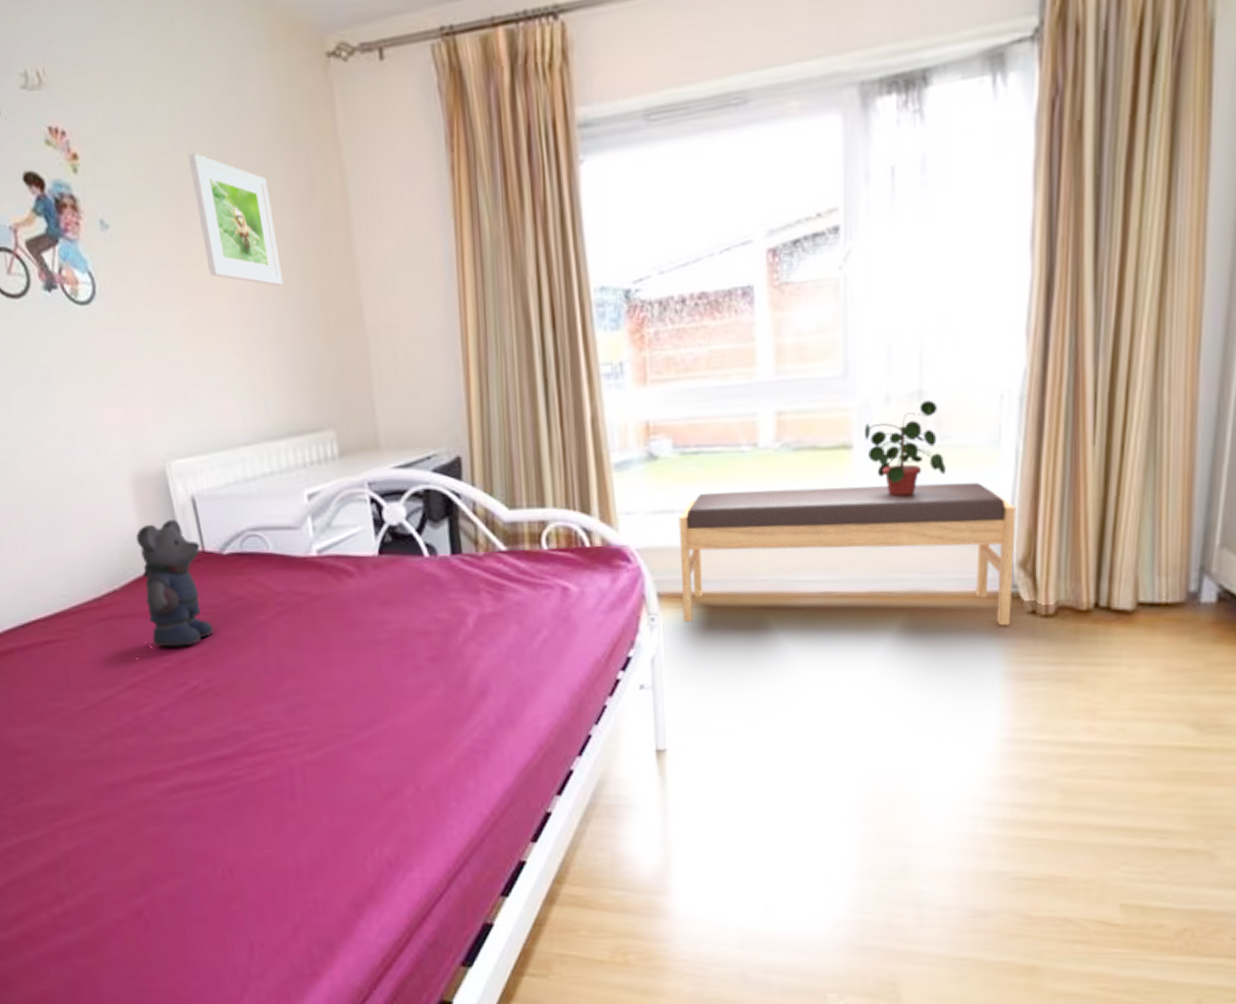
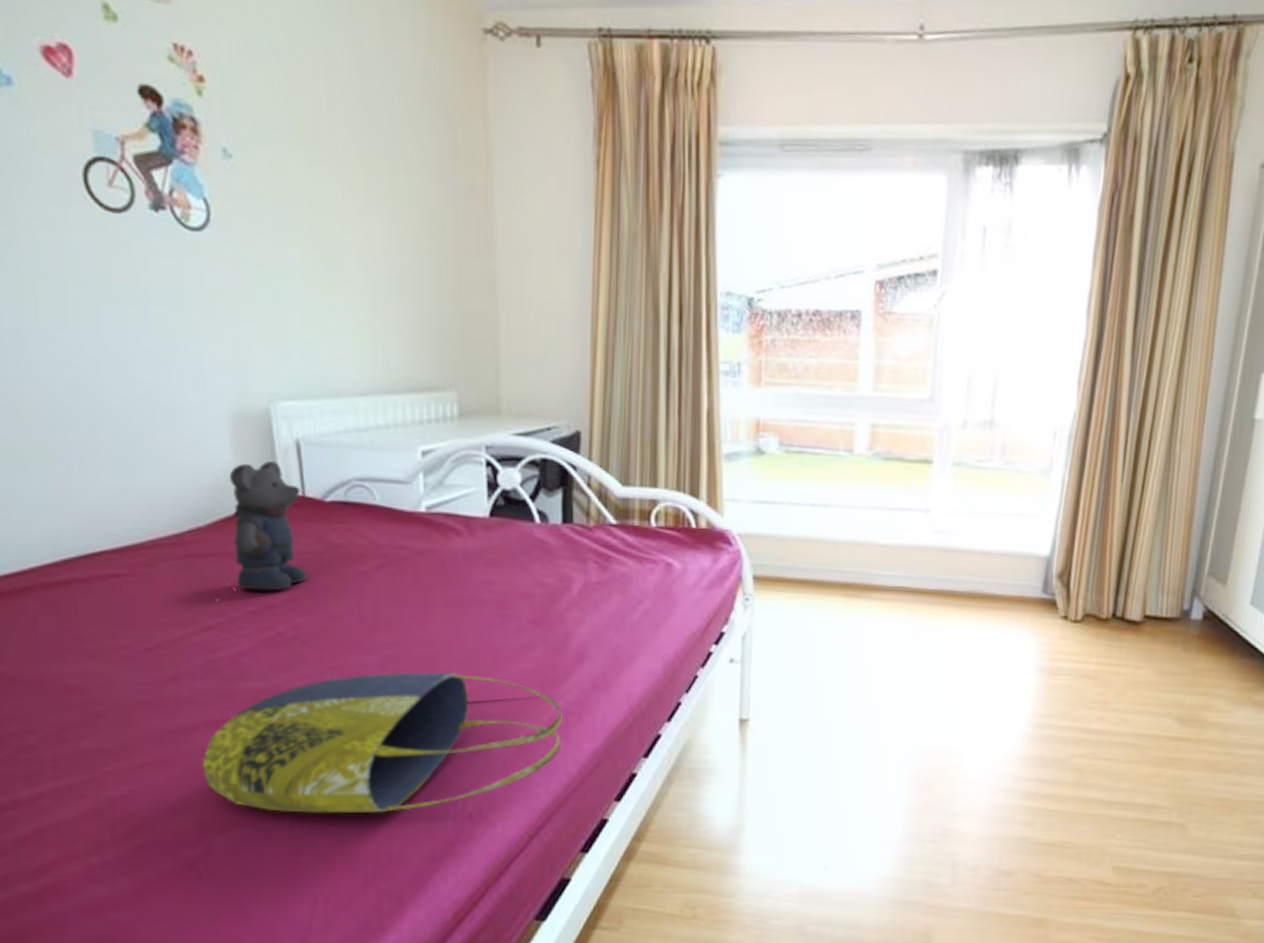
tote bag: none [139,716,472,862] -> present [202,671,563,814]
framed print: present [188,153,283,286] -> none [328,99,416,243]
bench: present [678,482,1016,626] -> none [775,489,1059,628]
potted plant: present [863,400,947,497] -> none [943,429,1008,509]

